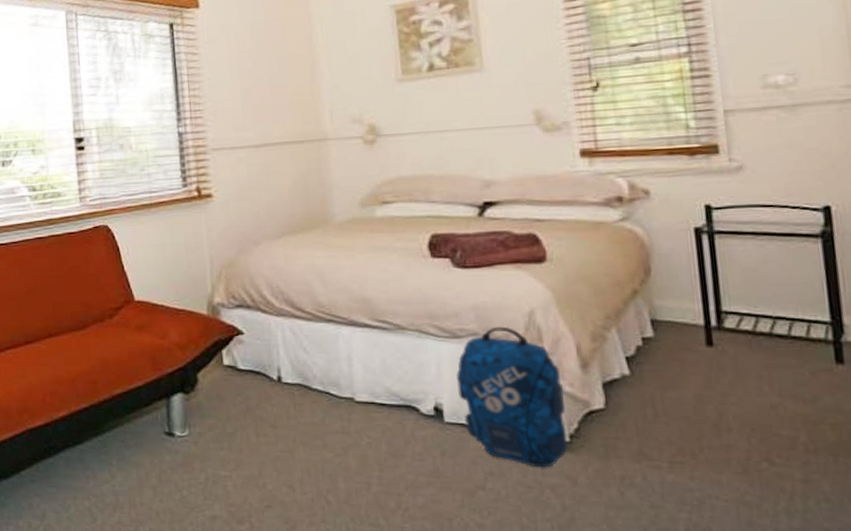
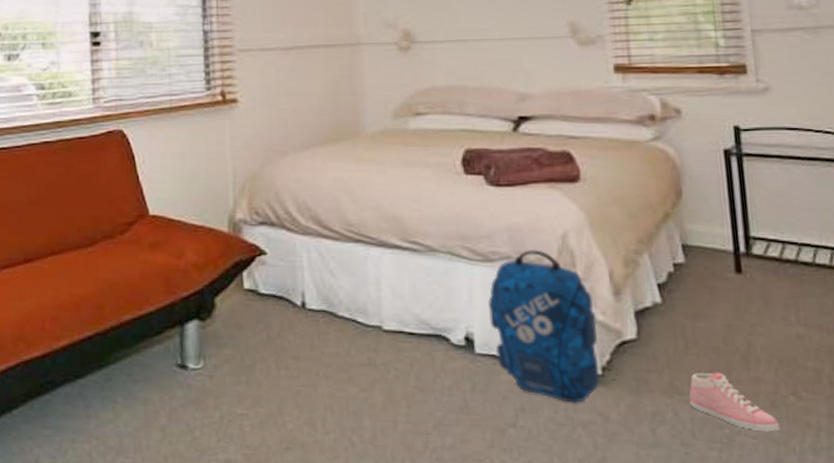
sneaker: none [658,439,752,495] -> present [688,372,779,431]

